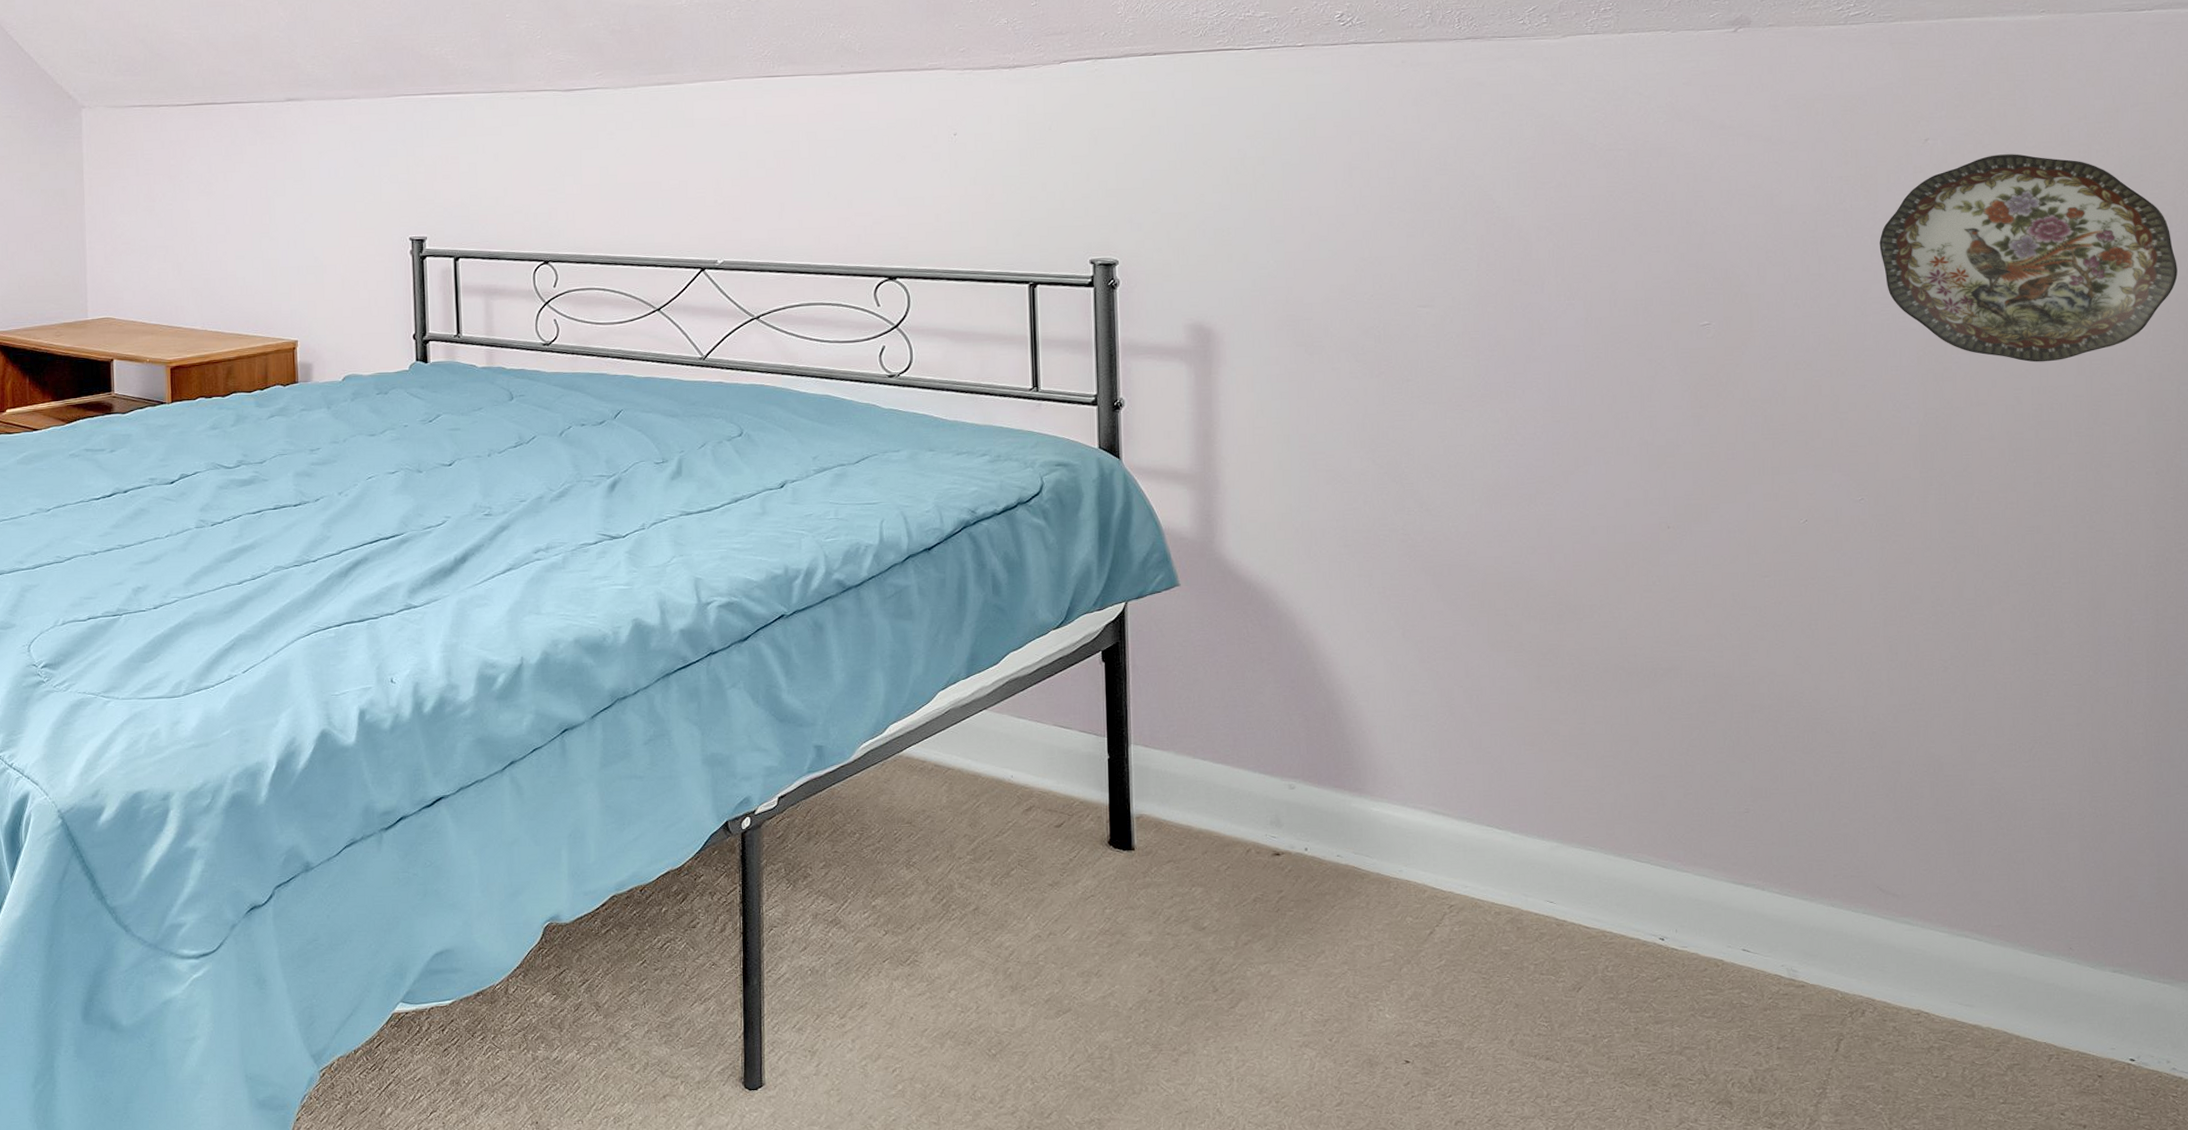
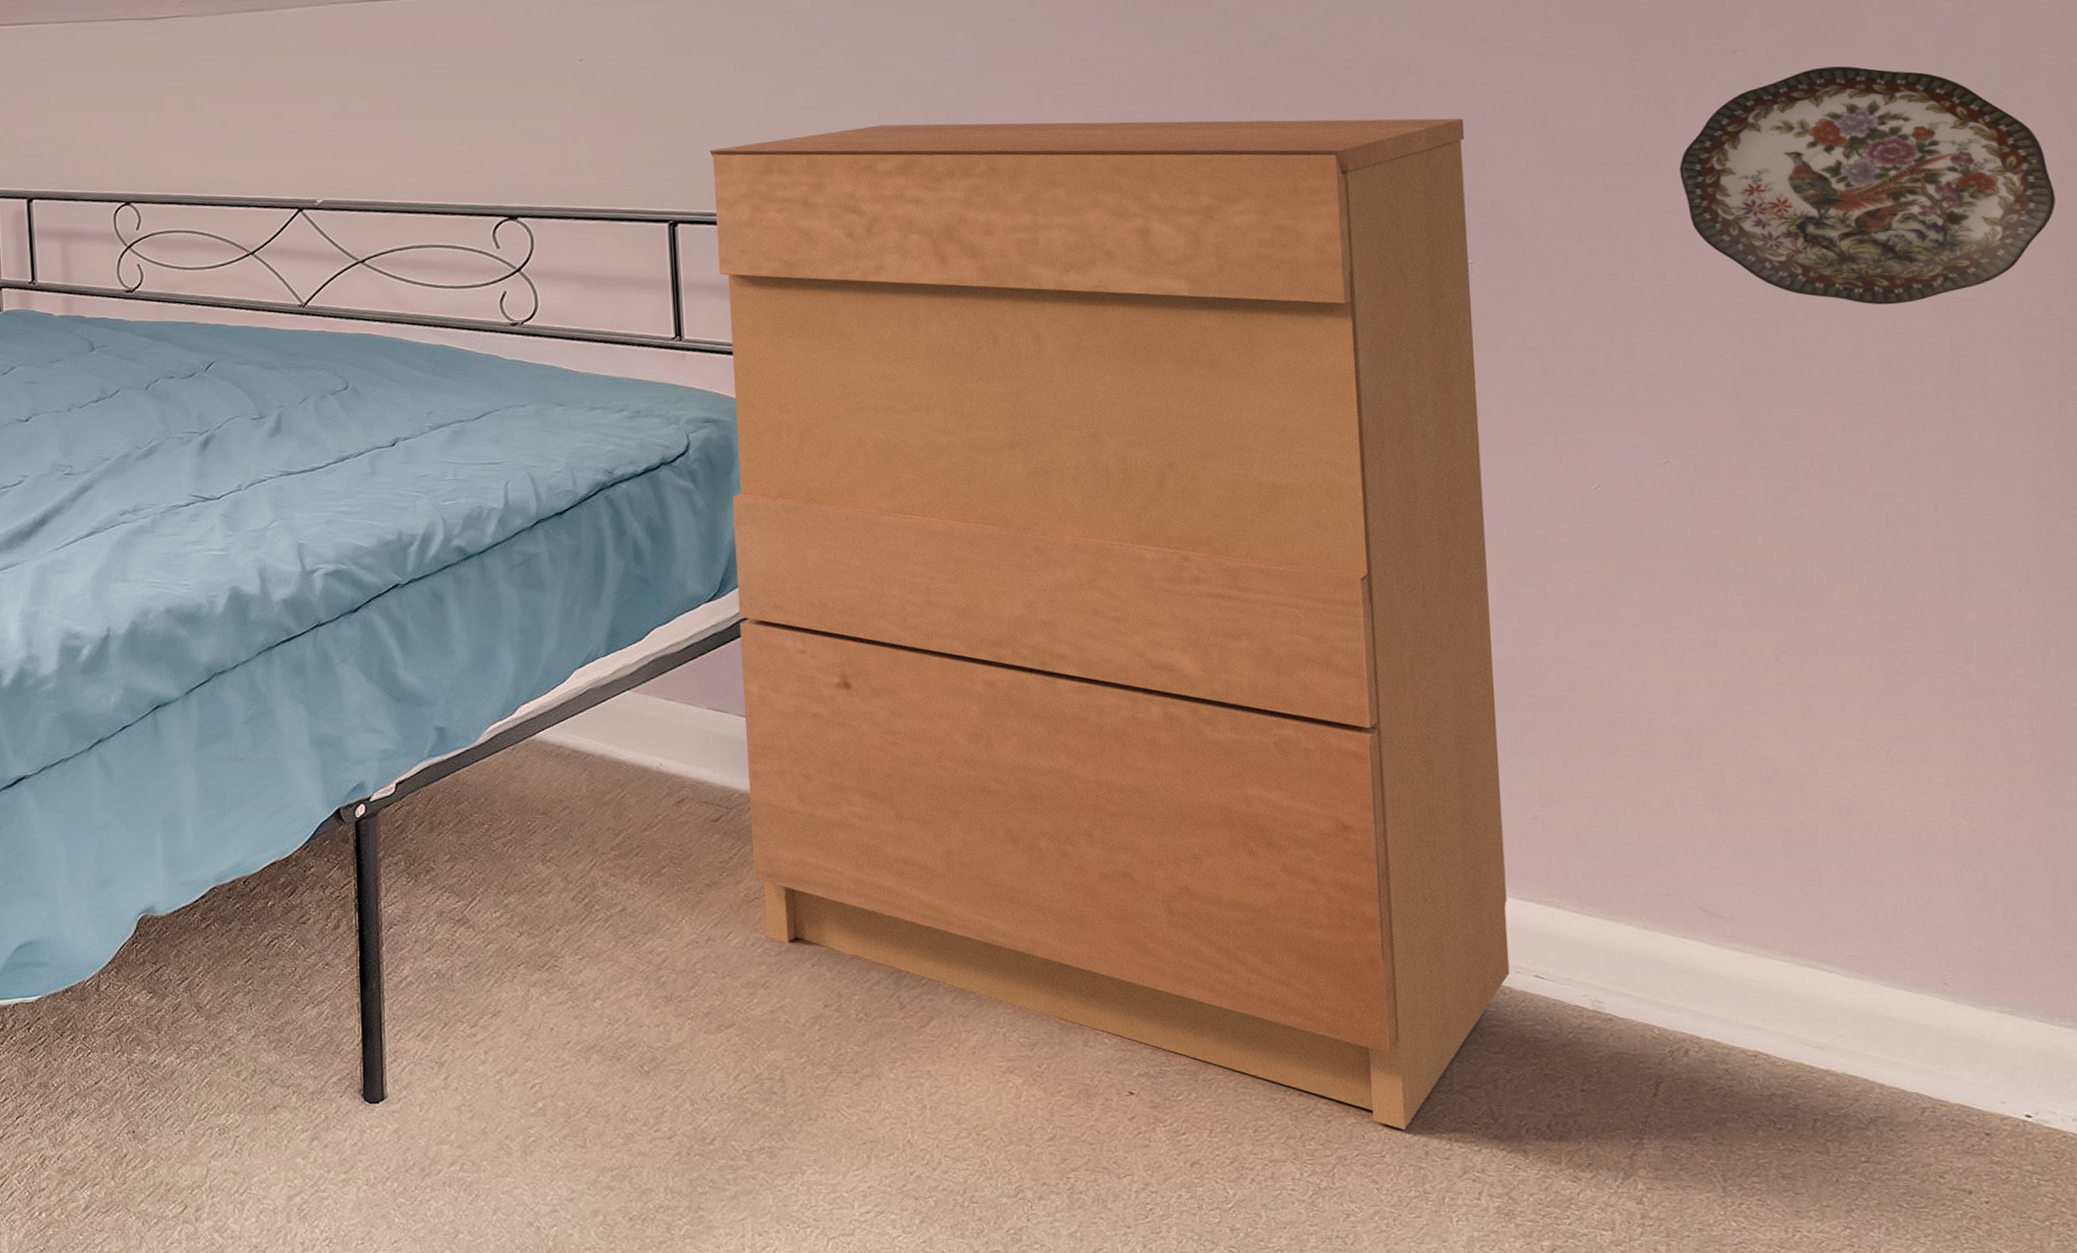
cabinet: none [1066,196,1722,1087] -> present [709,118,1510,1130]

